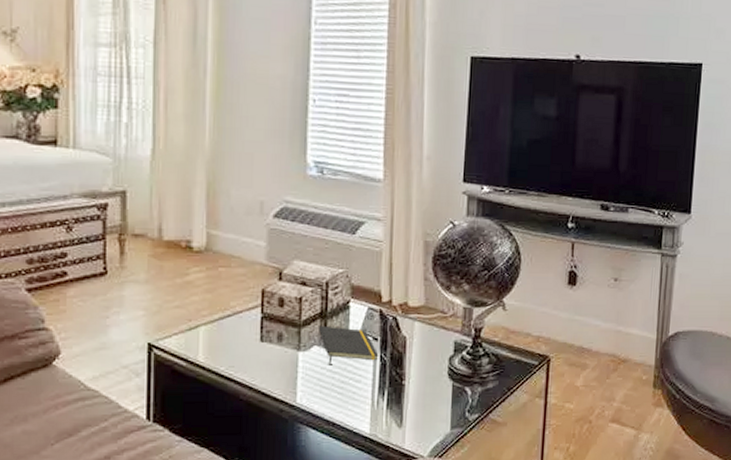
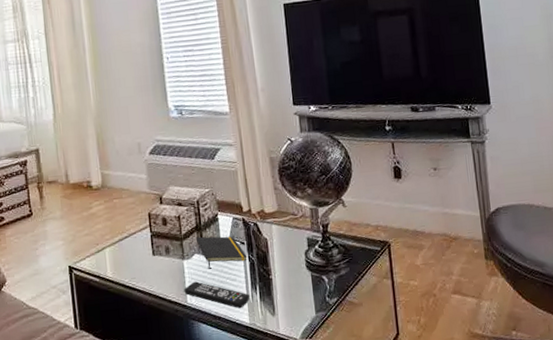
remote control: none [294,378,374,416] -> present [184,281,250,309]

